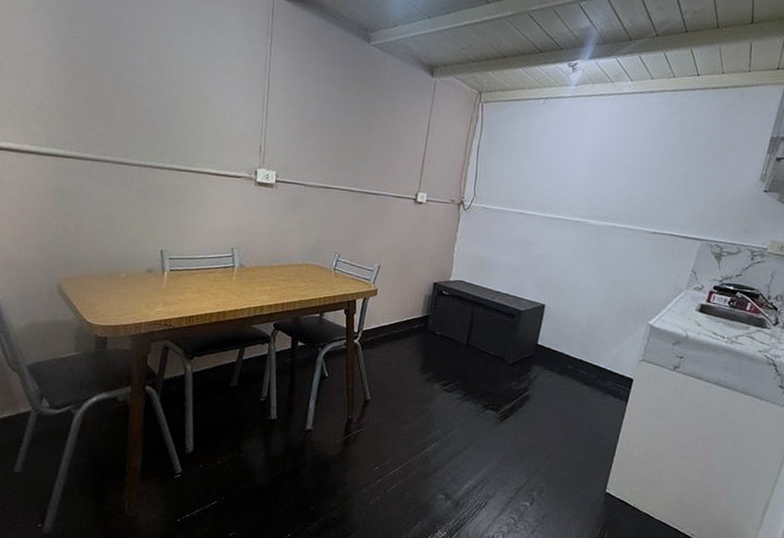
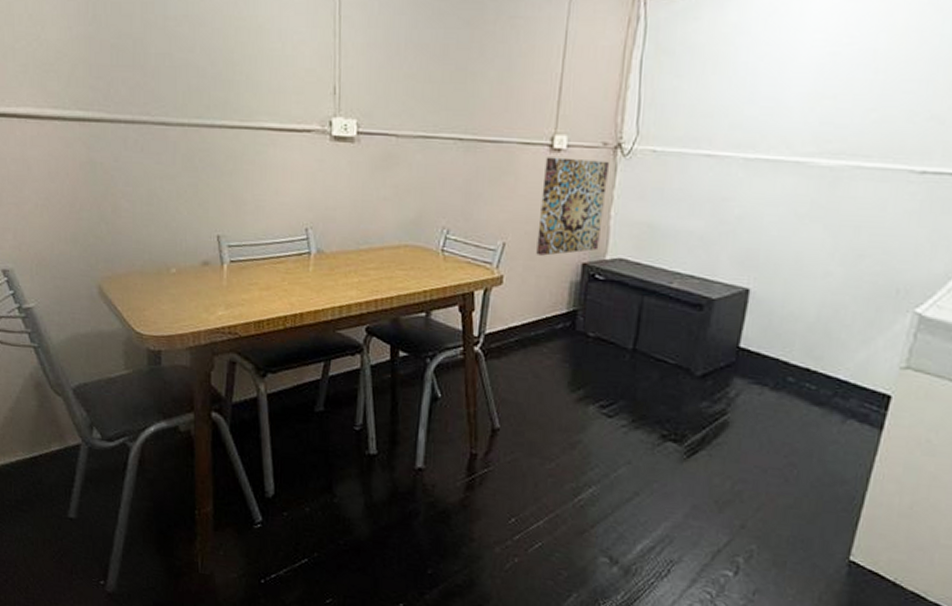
wall art: none [402,207,454,276] -> present [536,157,609,256]

